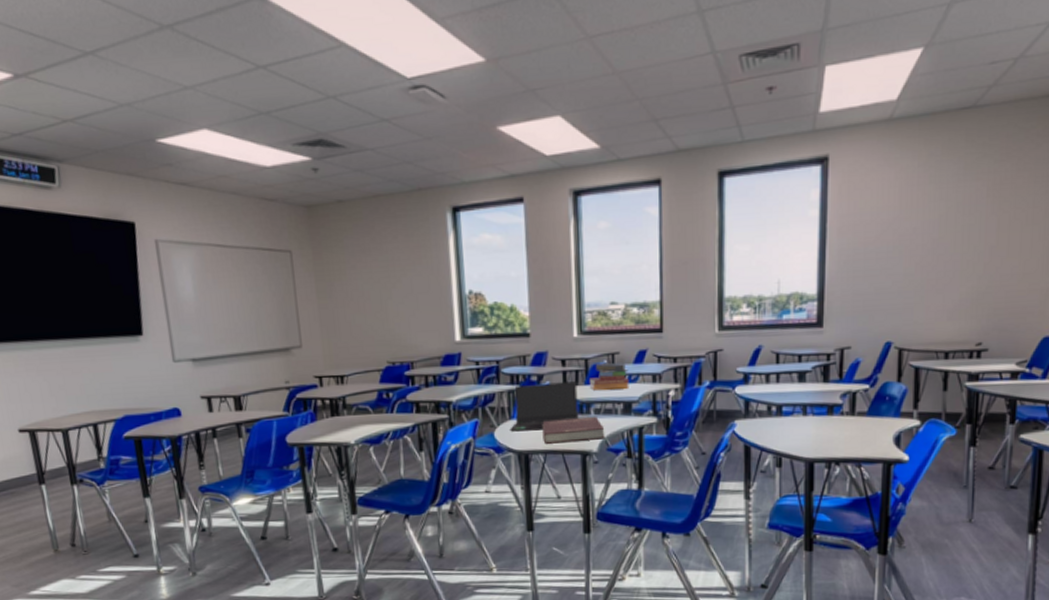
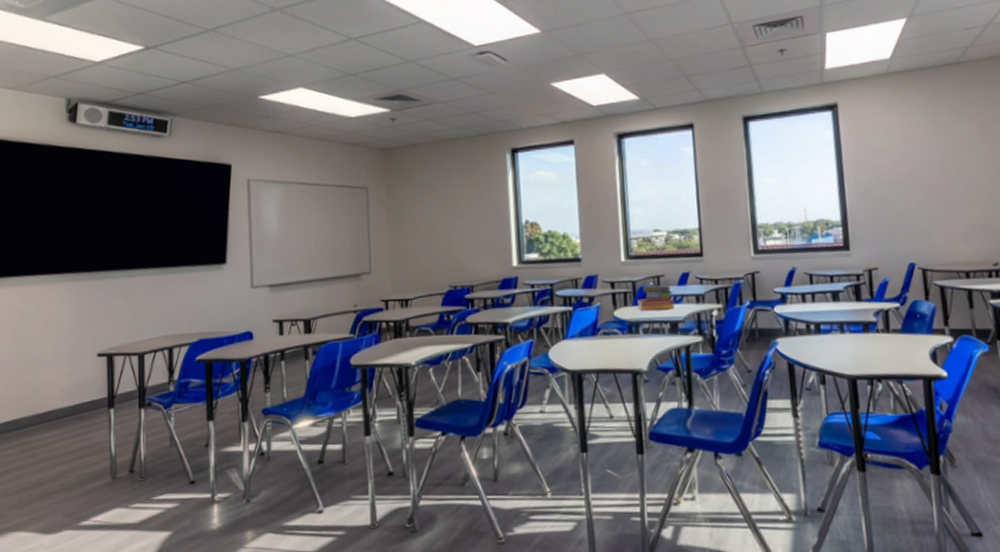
laptop: present [510,381,579,432] -> none [563,302,629,352]
book: present [542,416,605,444] -> none [594,335,654,363]

